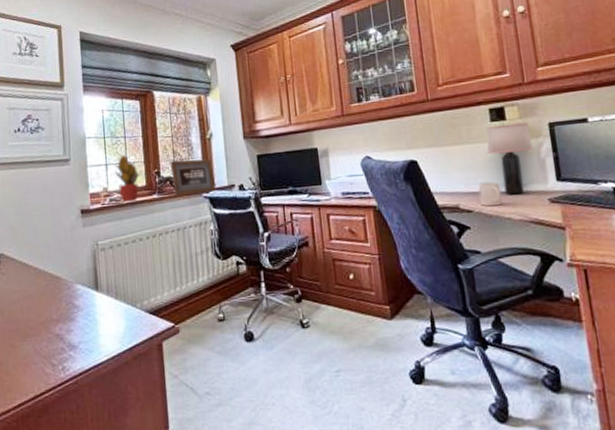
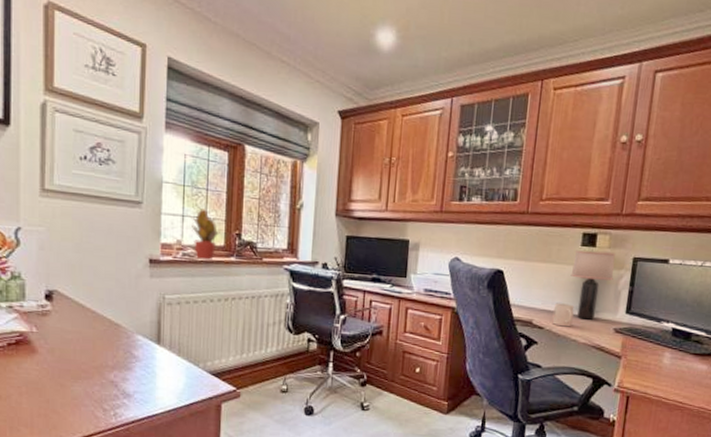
picture frame: present [170,158,217,197] -> none [253,225,299,265]

